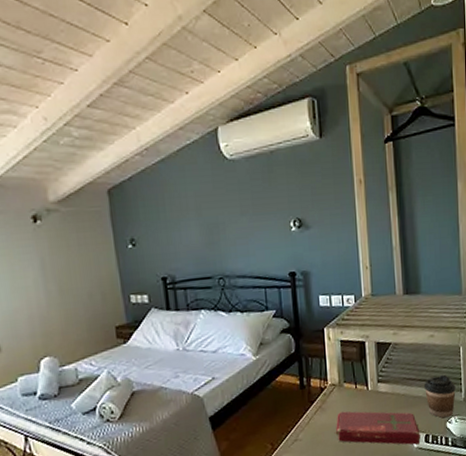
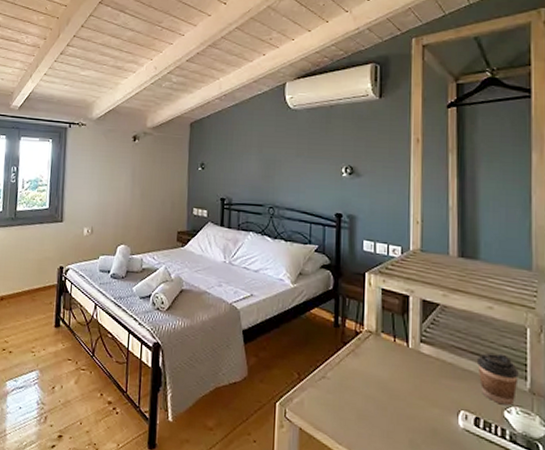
book: present [335,411,421,445] -> none [366,361,469,425]

